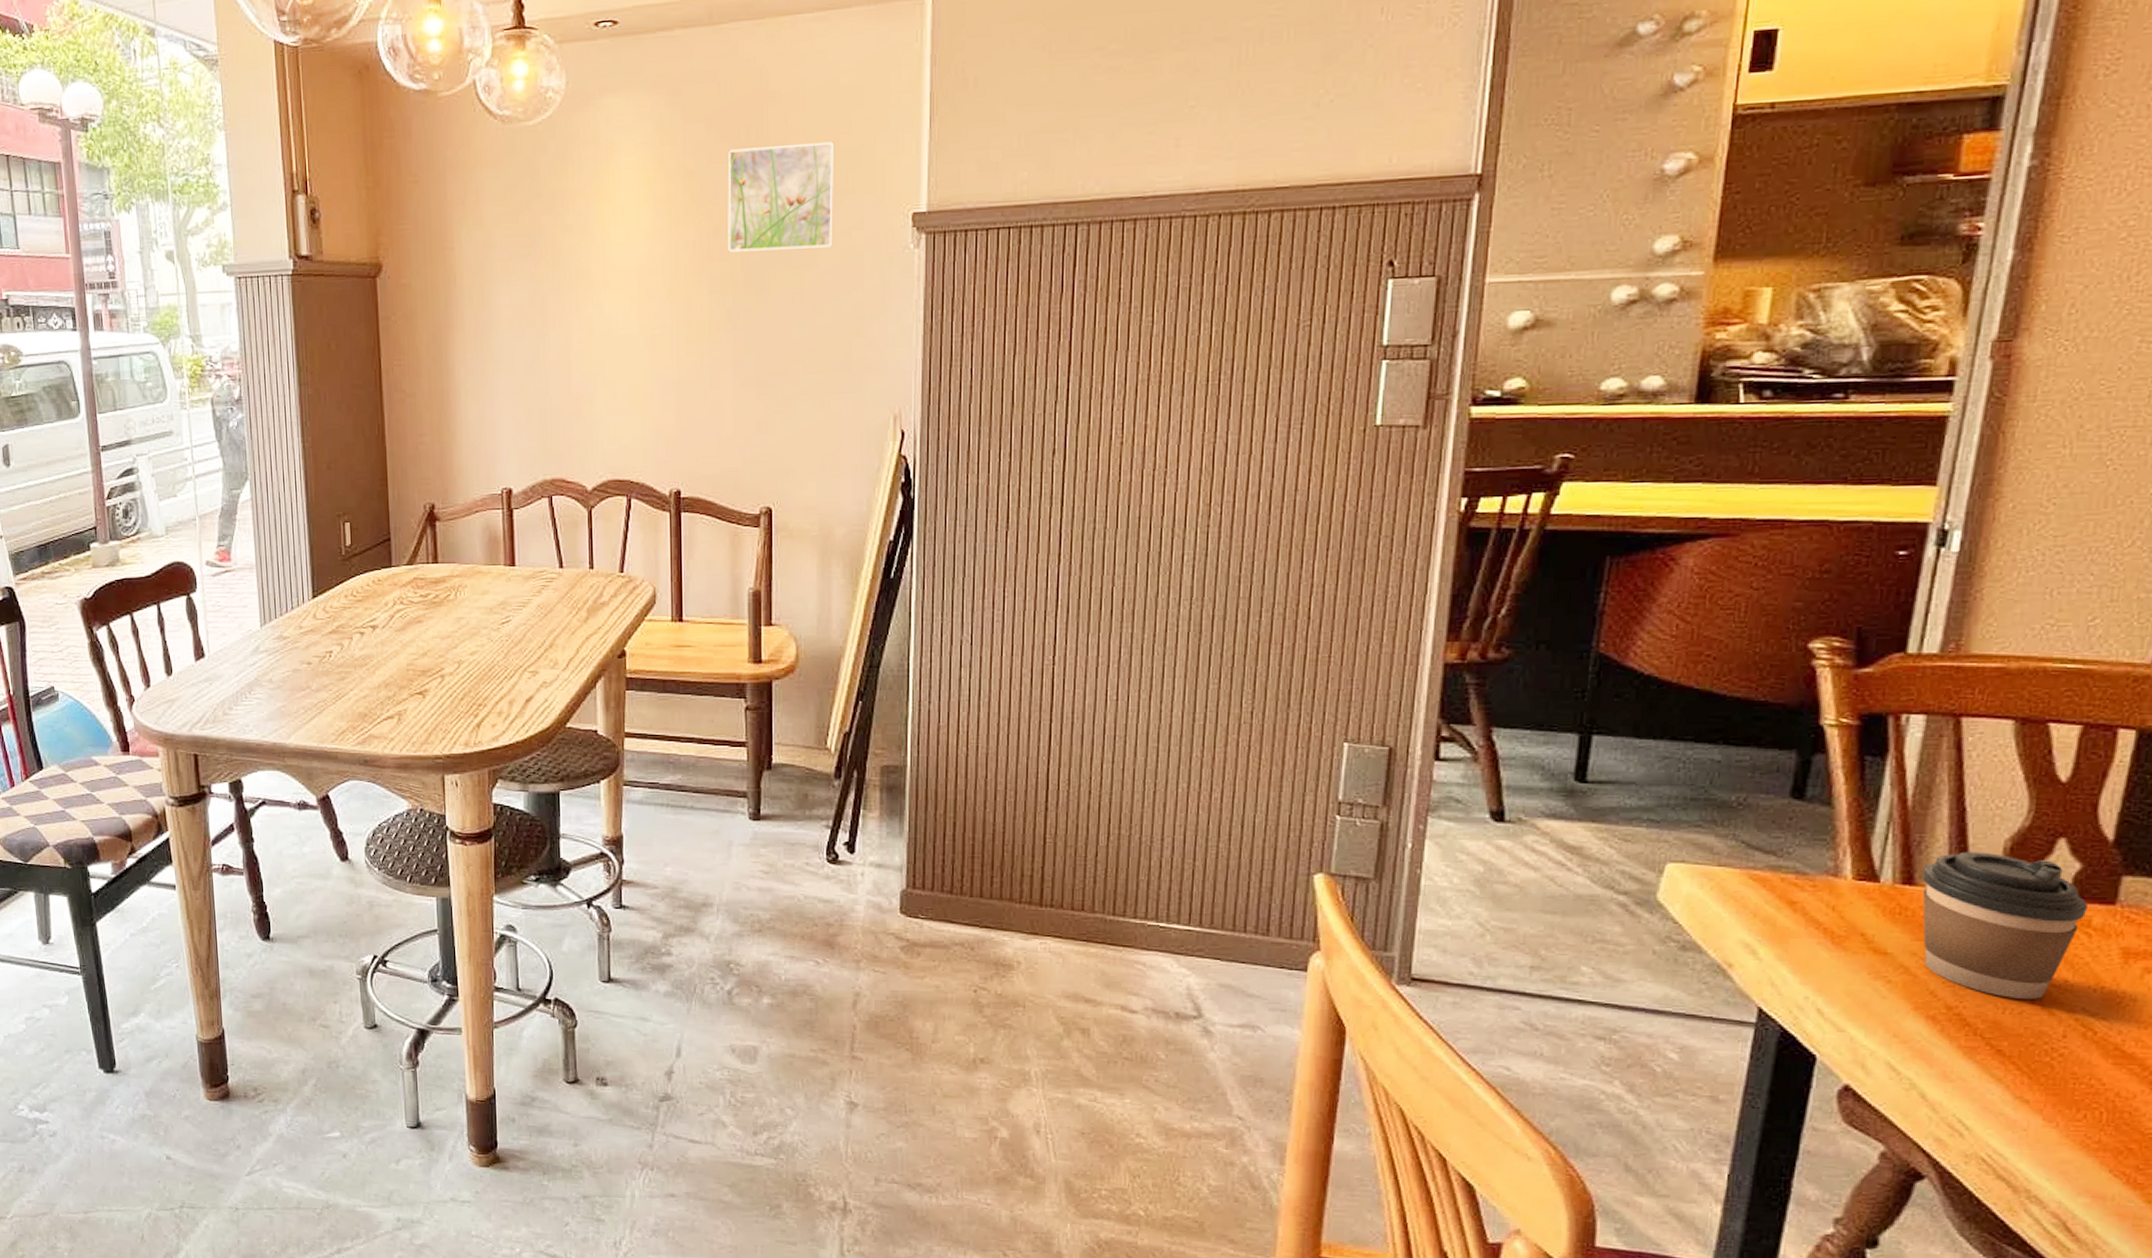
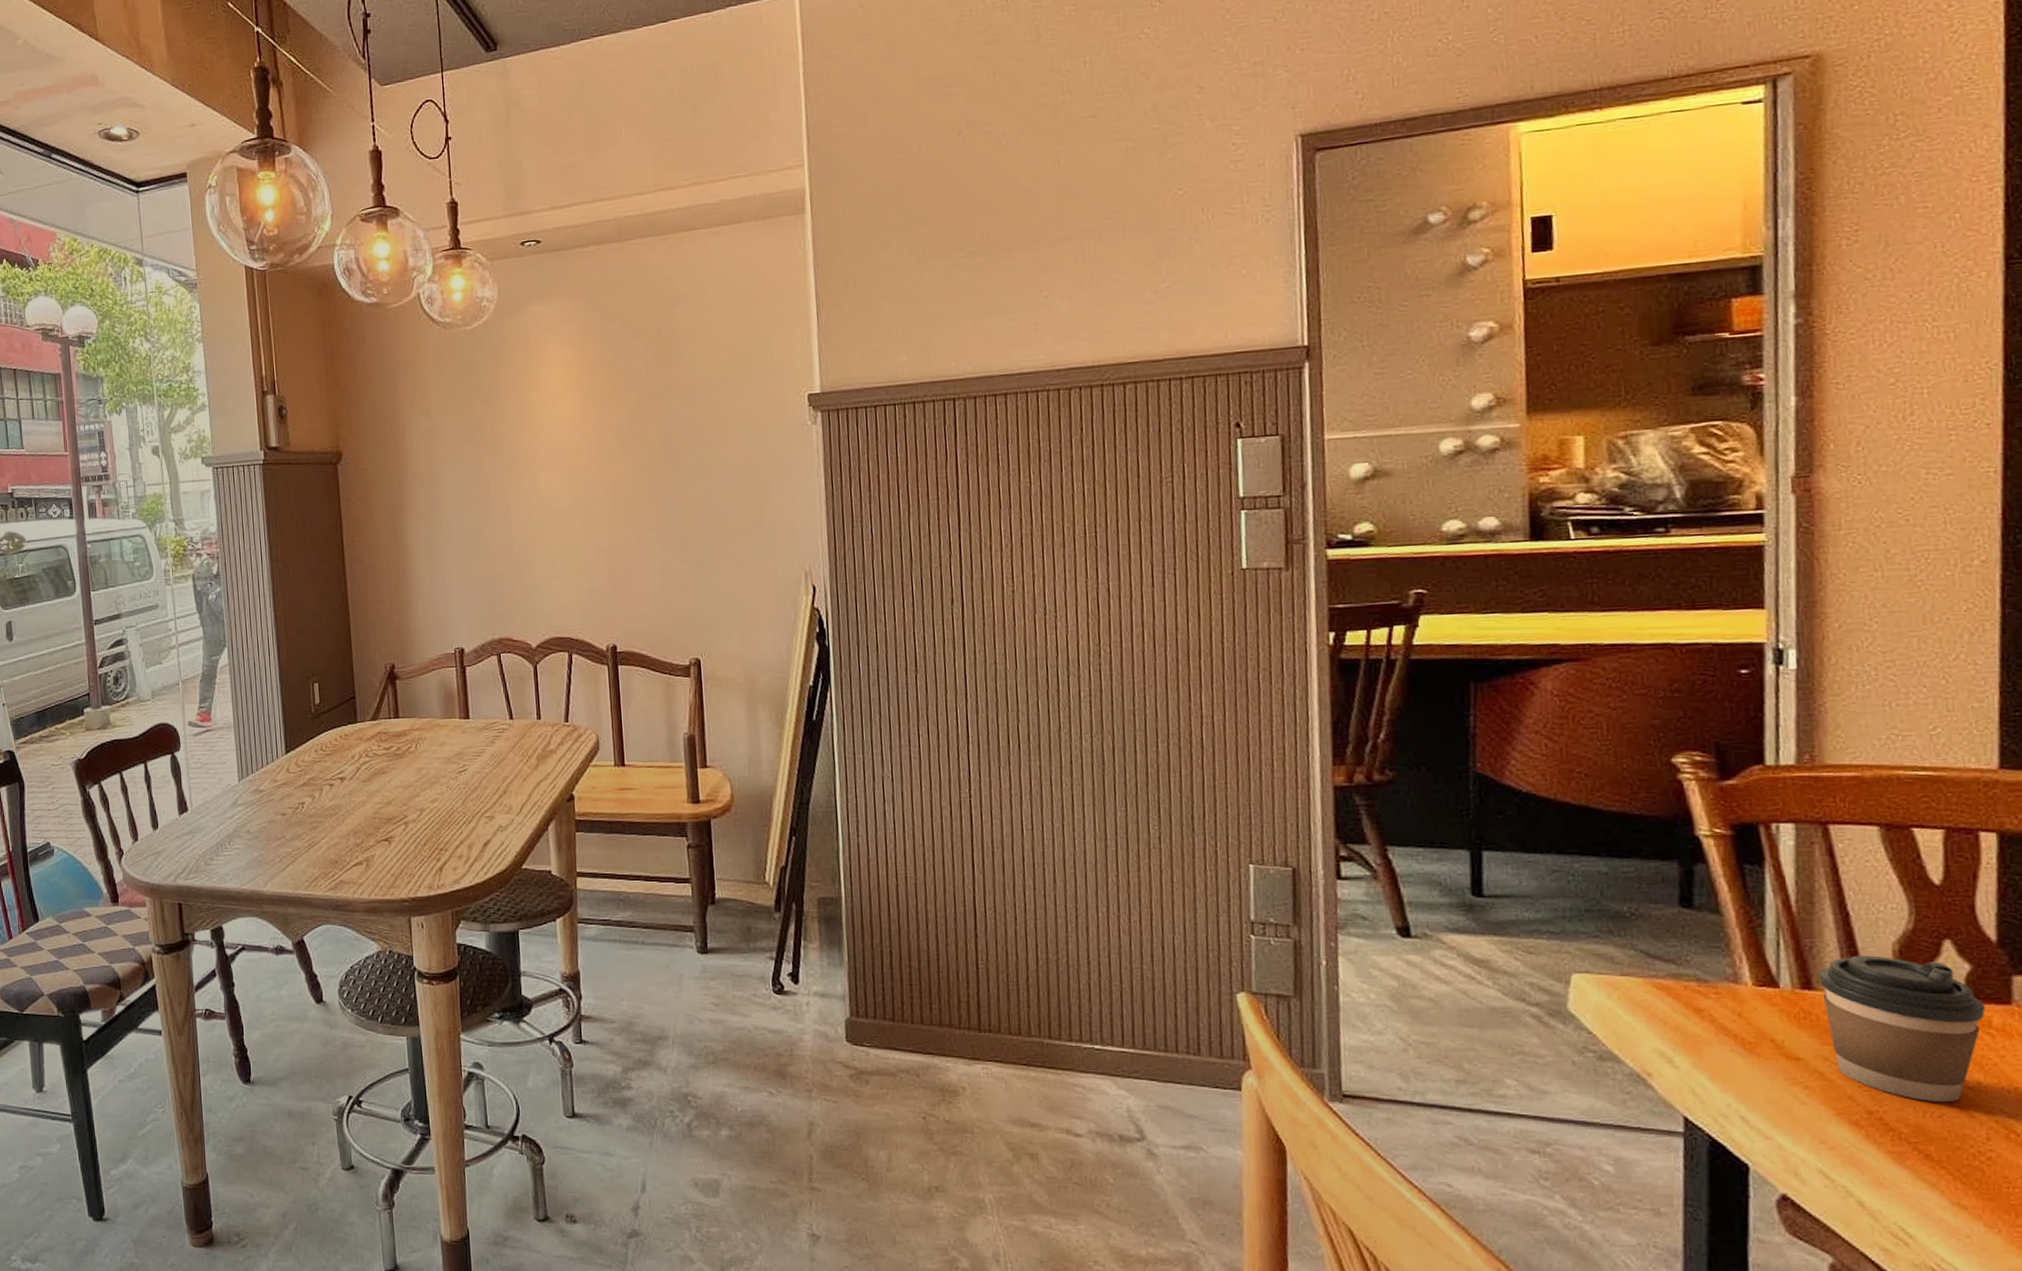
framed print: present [728,141,835,252] -> none [643,335,740,433]

